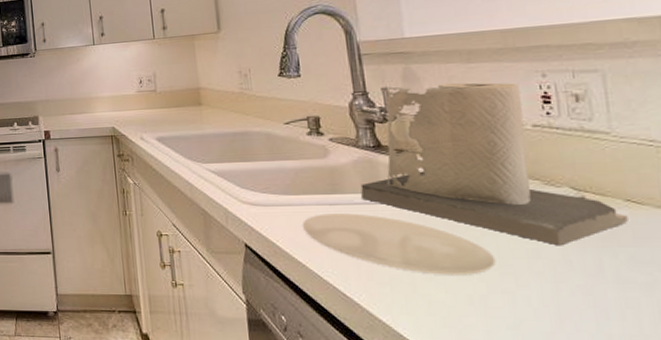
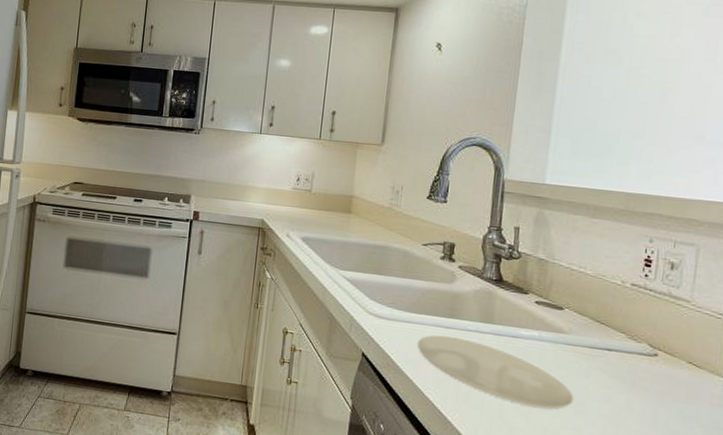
paper towel roll: present [360,82,628,246] -> none [475,225,687,394]

